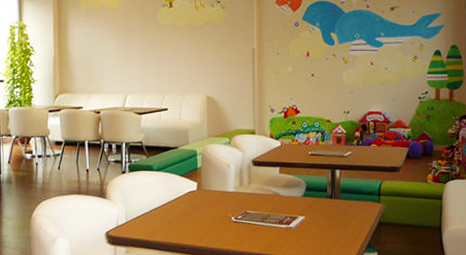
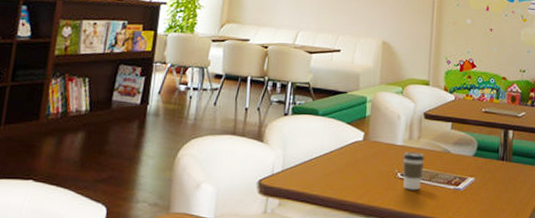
coffee cup: none [236,197,256,232] -> present [403,152,425,191]

